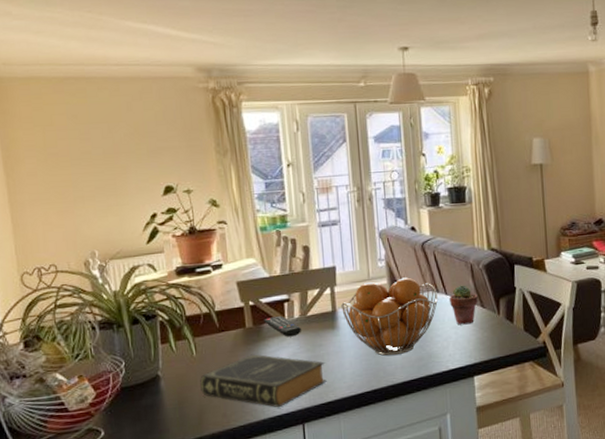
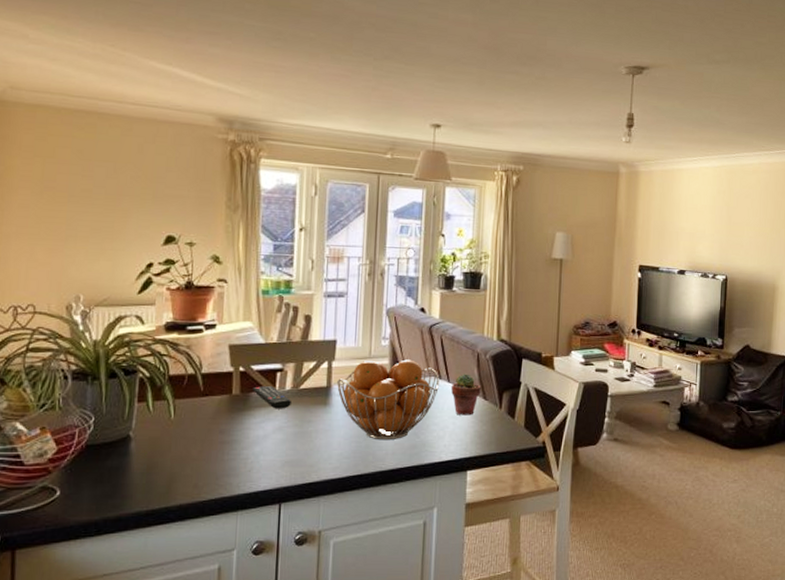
book: present [200,354,327,408] -> none [174,423,312,484]

